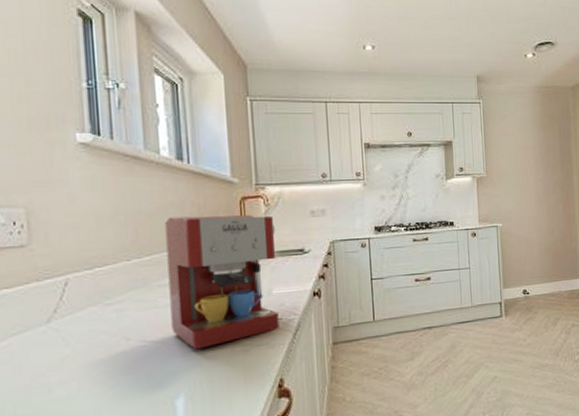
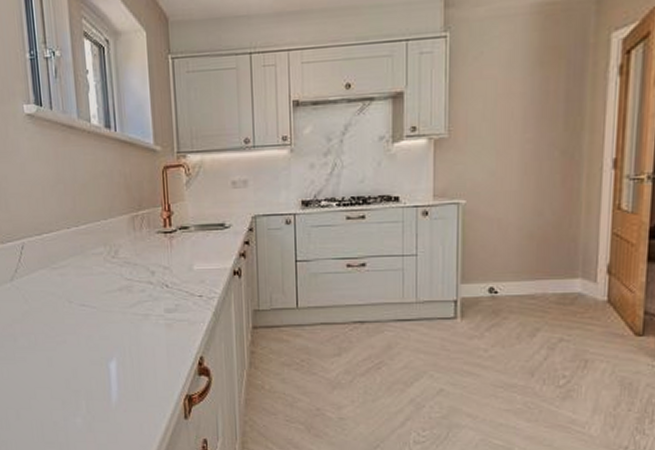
coffee maker: present [165,215,279,350] -> none [96,185,200,318]

